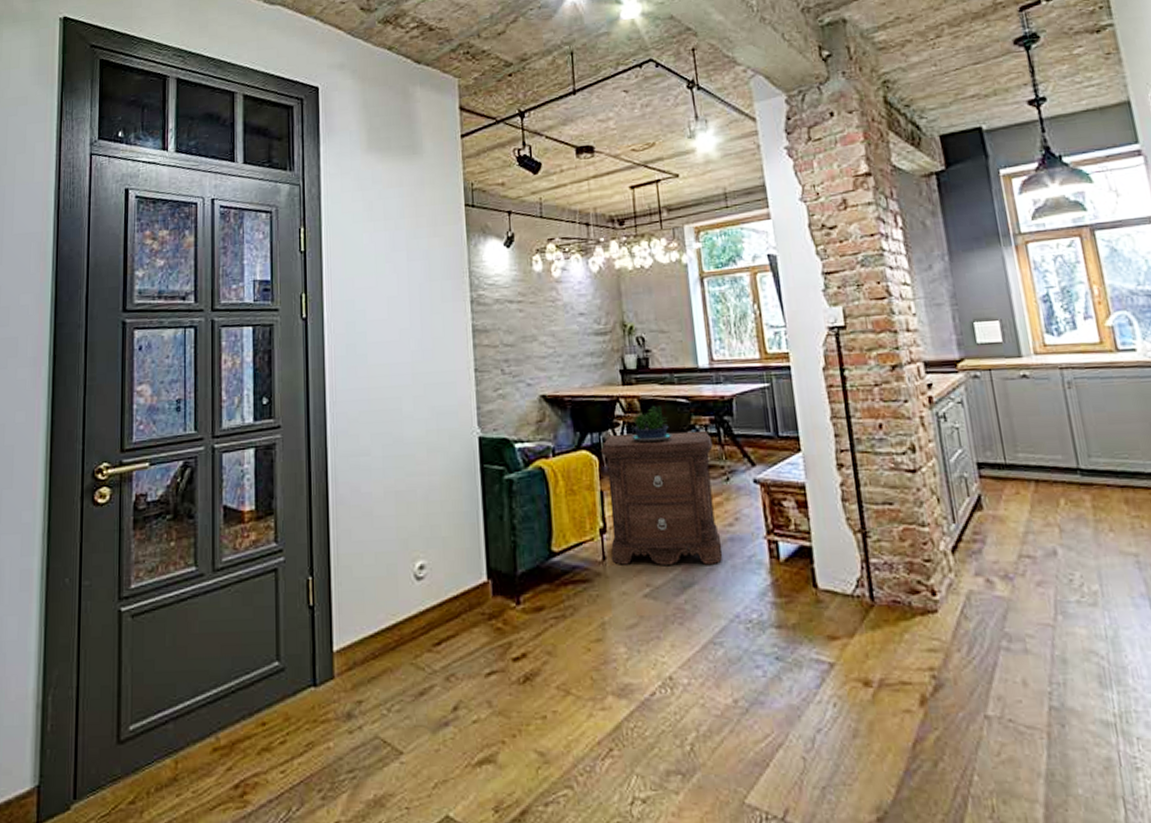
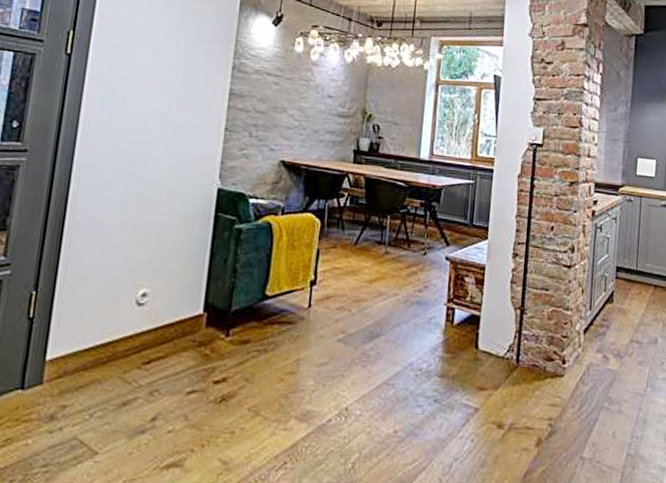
nightstand: present [600,431,723,566] -> none [316,204,419,321]
potted plant: present [631,406,673,443] -> none [352,185,388,216]

